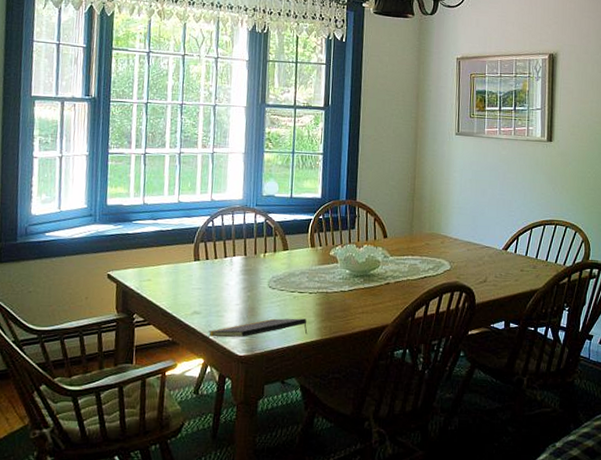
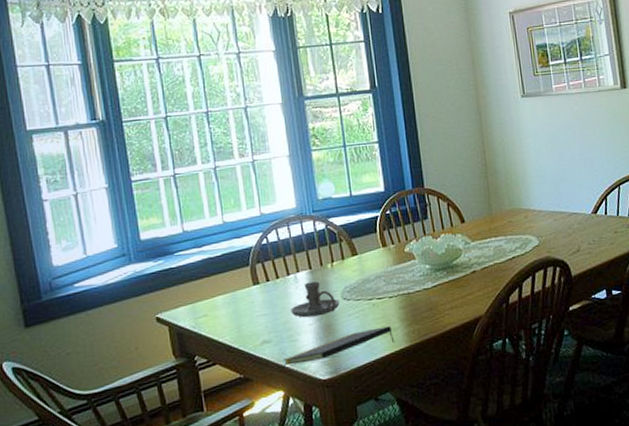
candle holder: none [222,267,266,299] -> present [291,281,340,318]

